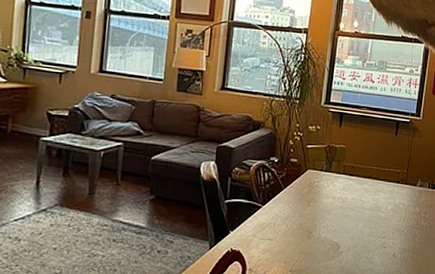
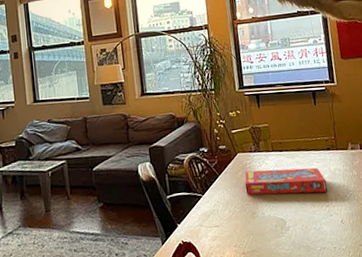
snack box: none [307,189,389,223] -> present [245,167,328,195]

